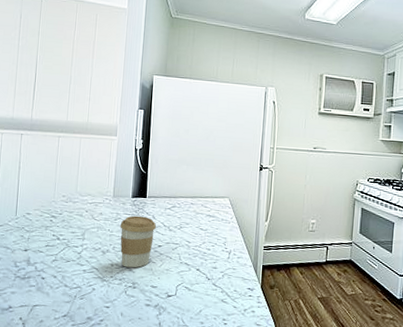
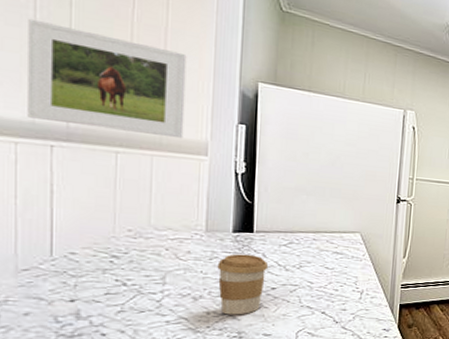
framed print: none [10,46,106,124] -> present [27,18,187,139]

